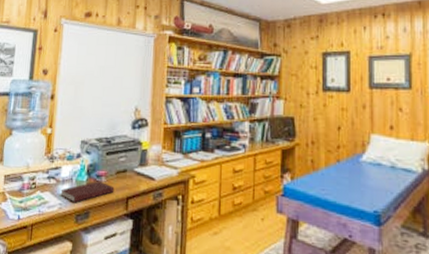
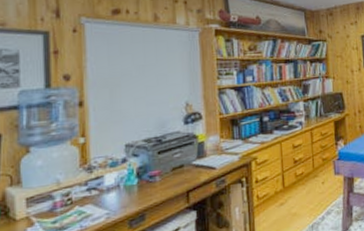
notebook: present [60,180,115,203] -> none [106,181,172,209]

